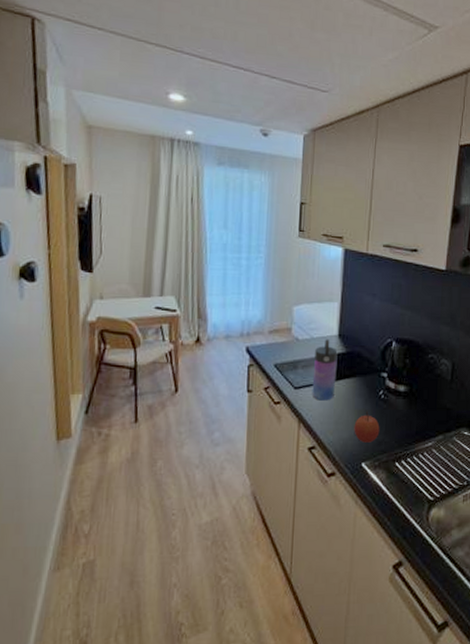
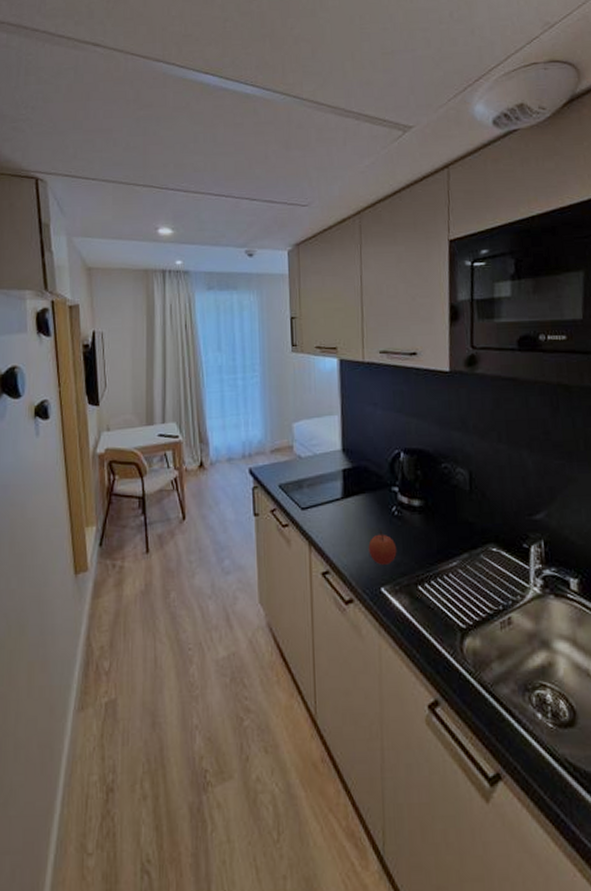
water bottle: present [312,339,338,401] -> none [319,455,344,521]

